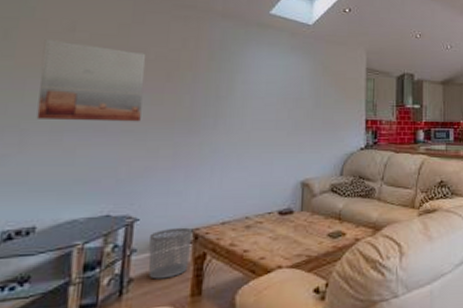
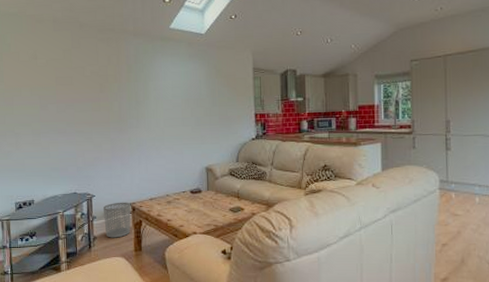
wall art: present [36,39,146,122] -> none [19,67,87,126]

